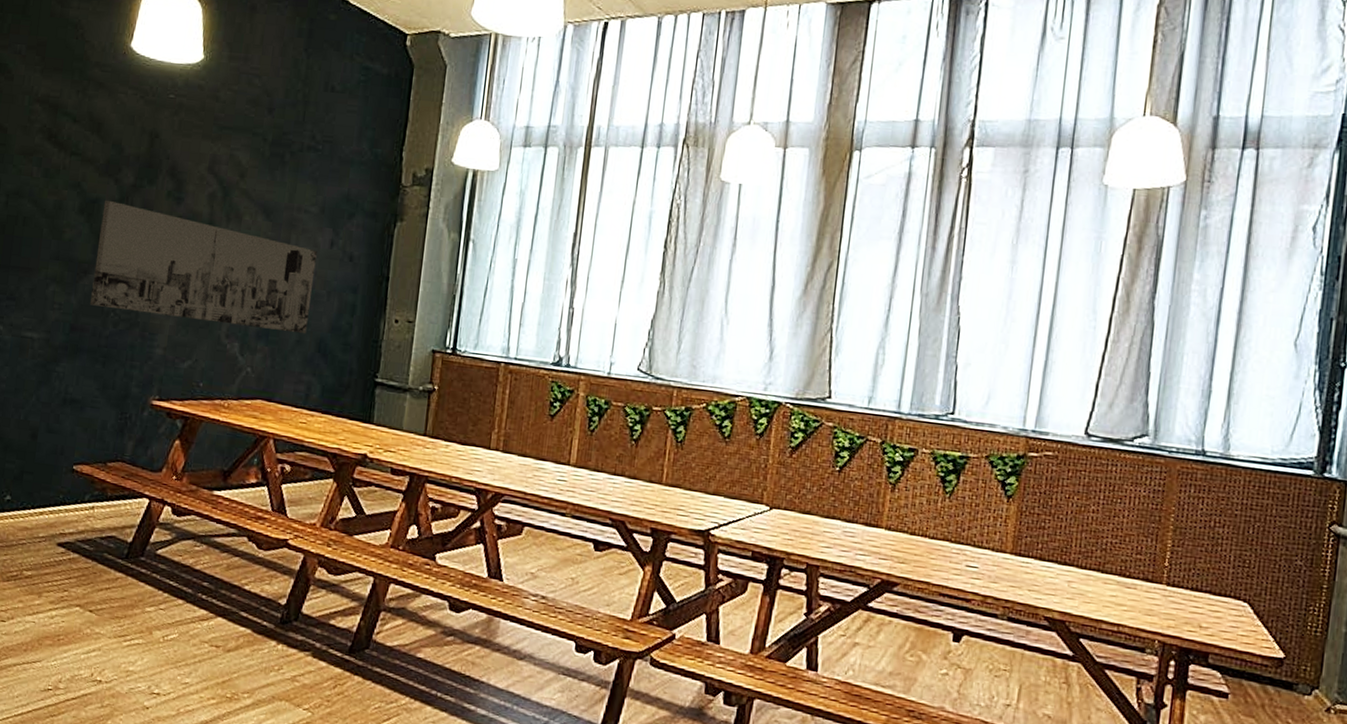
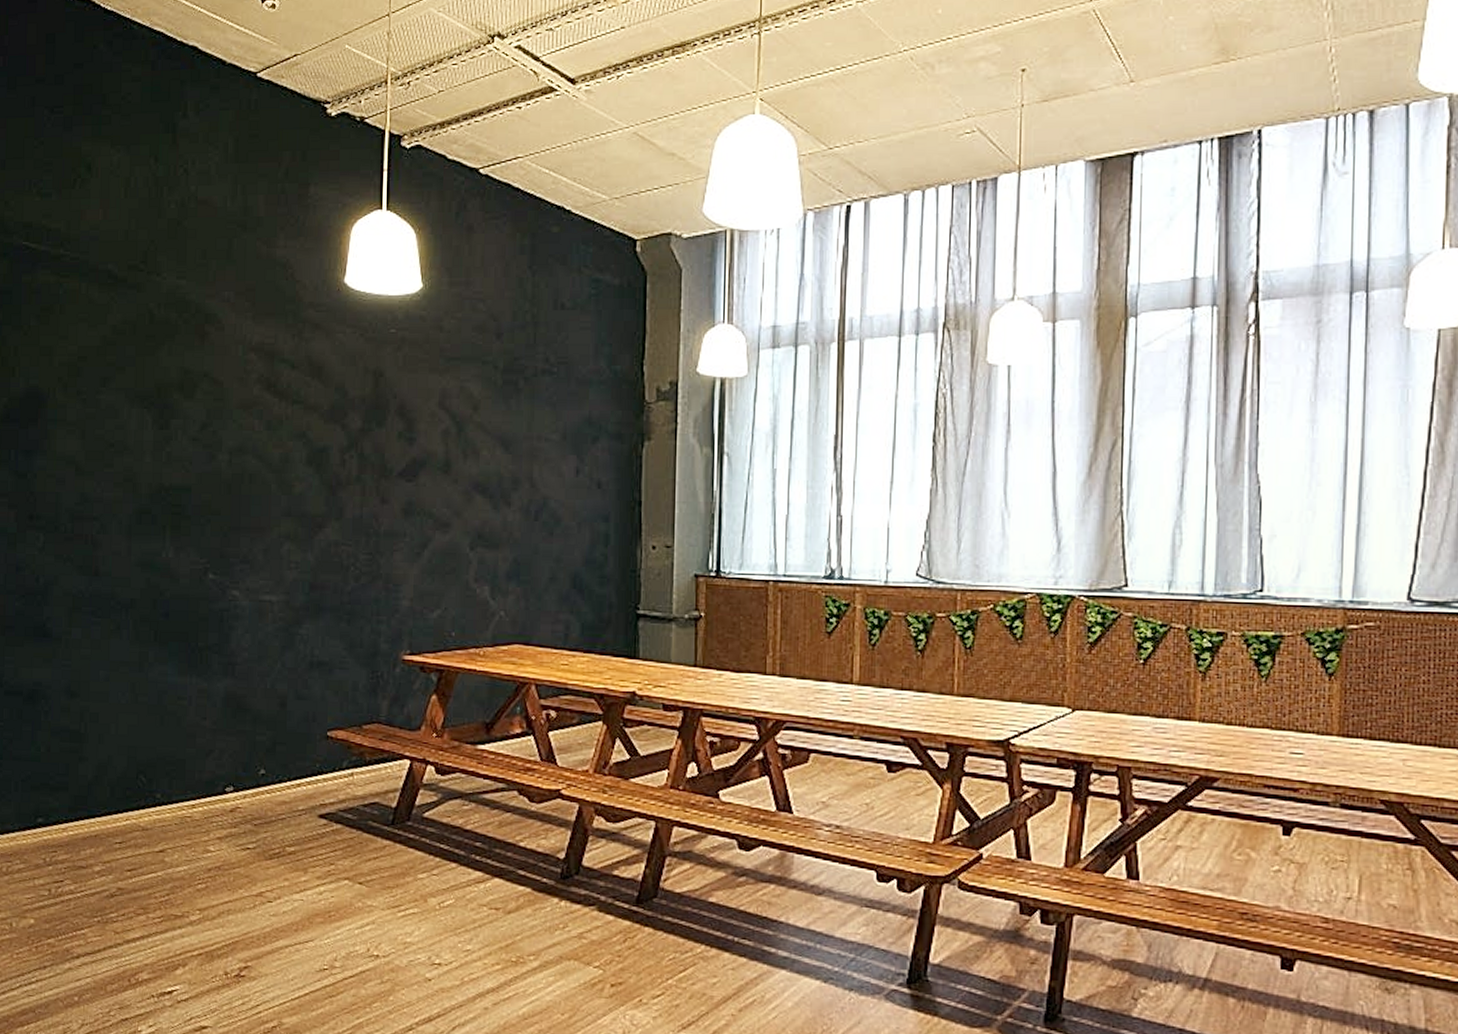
wall art: present [90,200,317,334] -> none [328,447,563,570]

